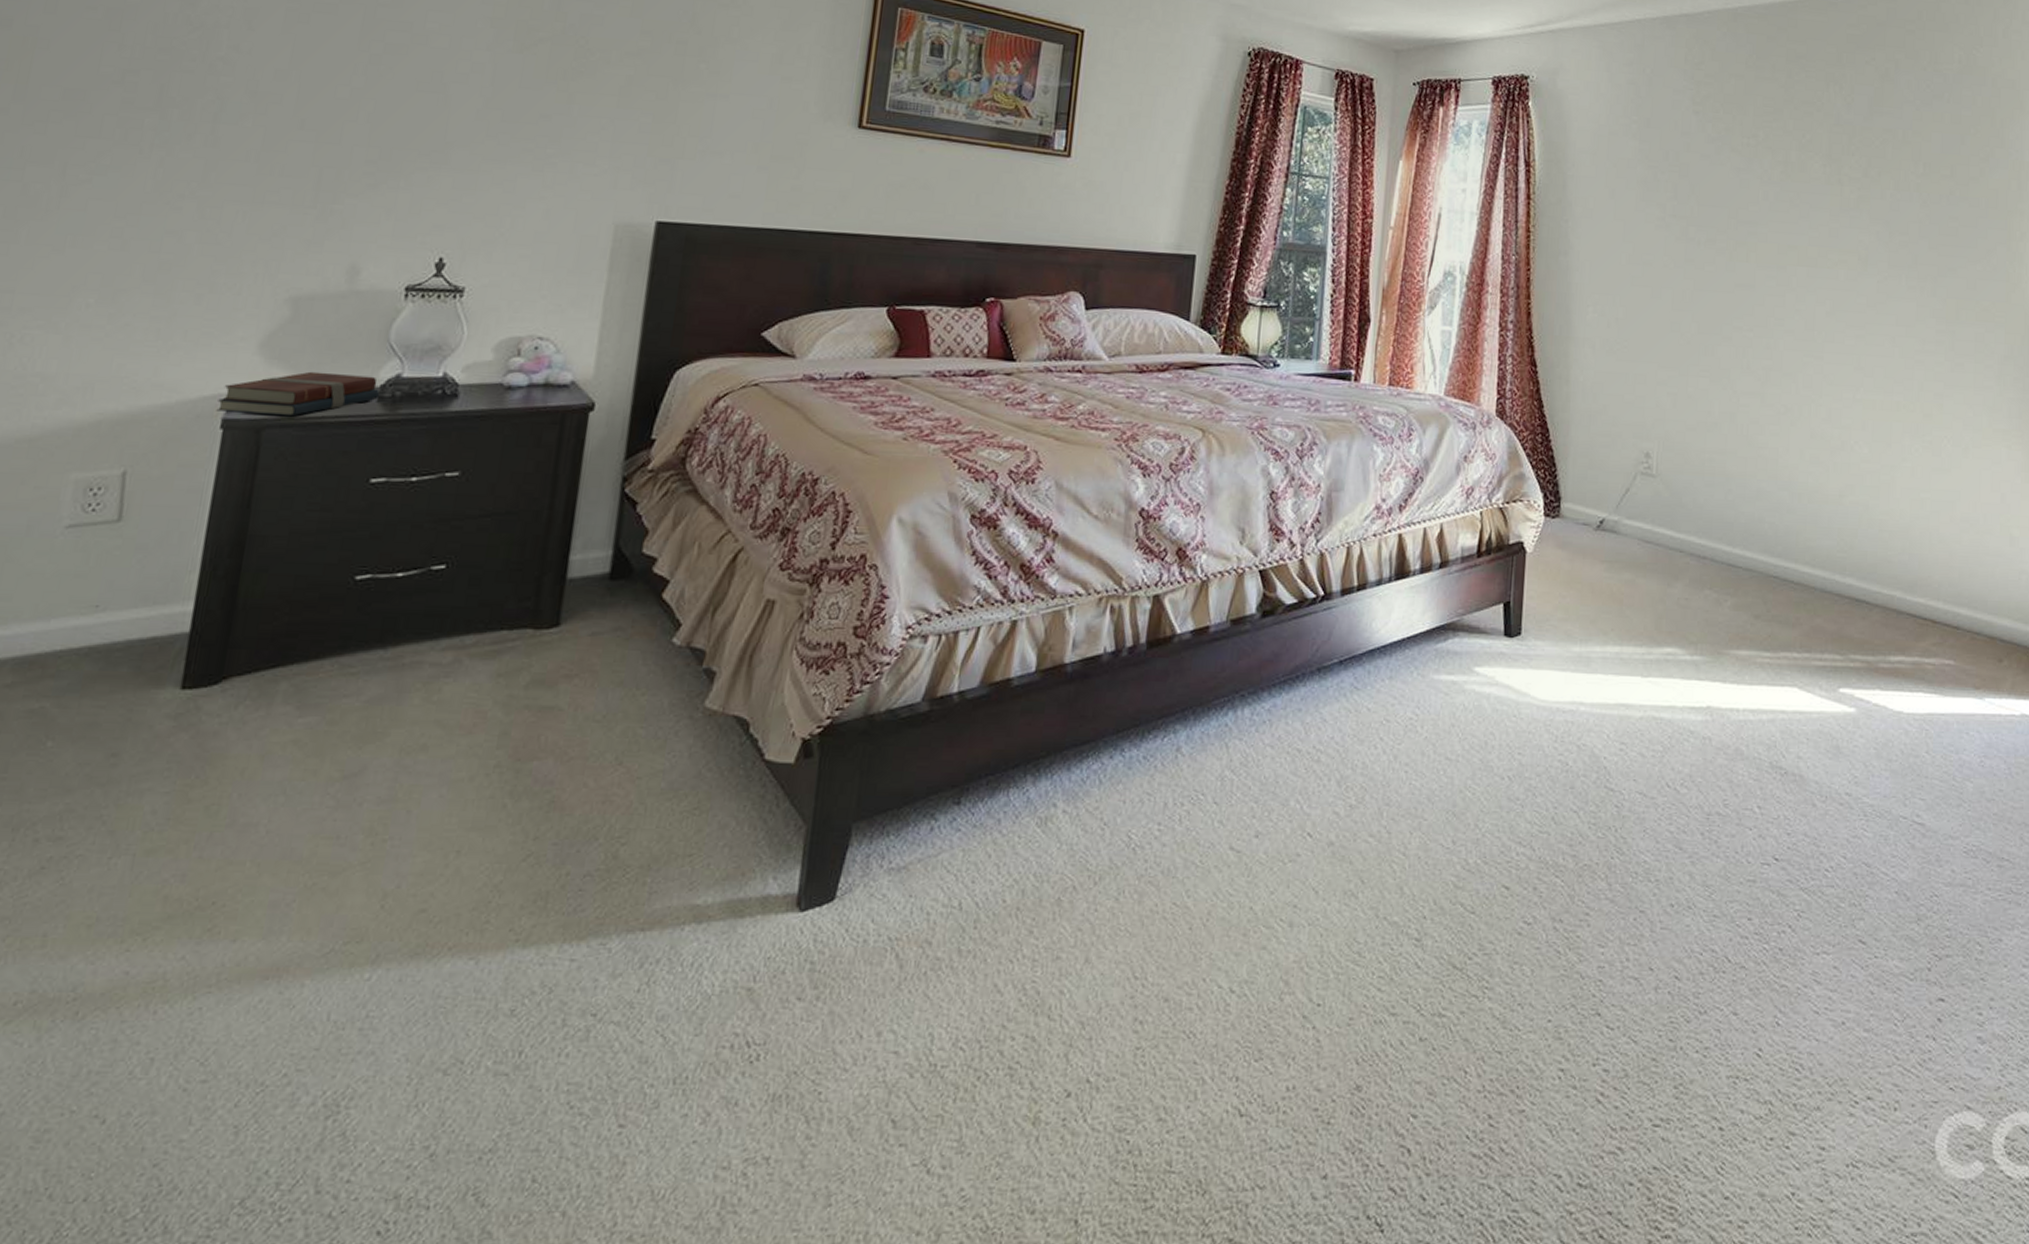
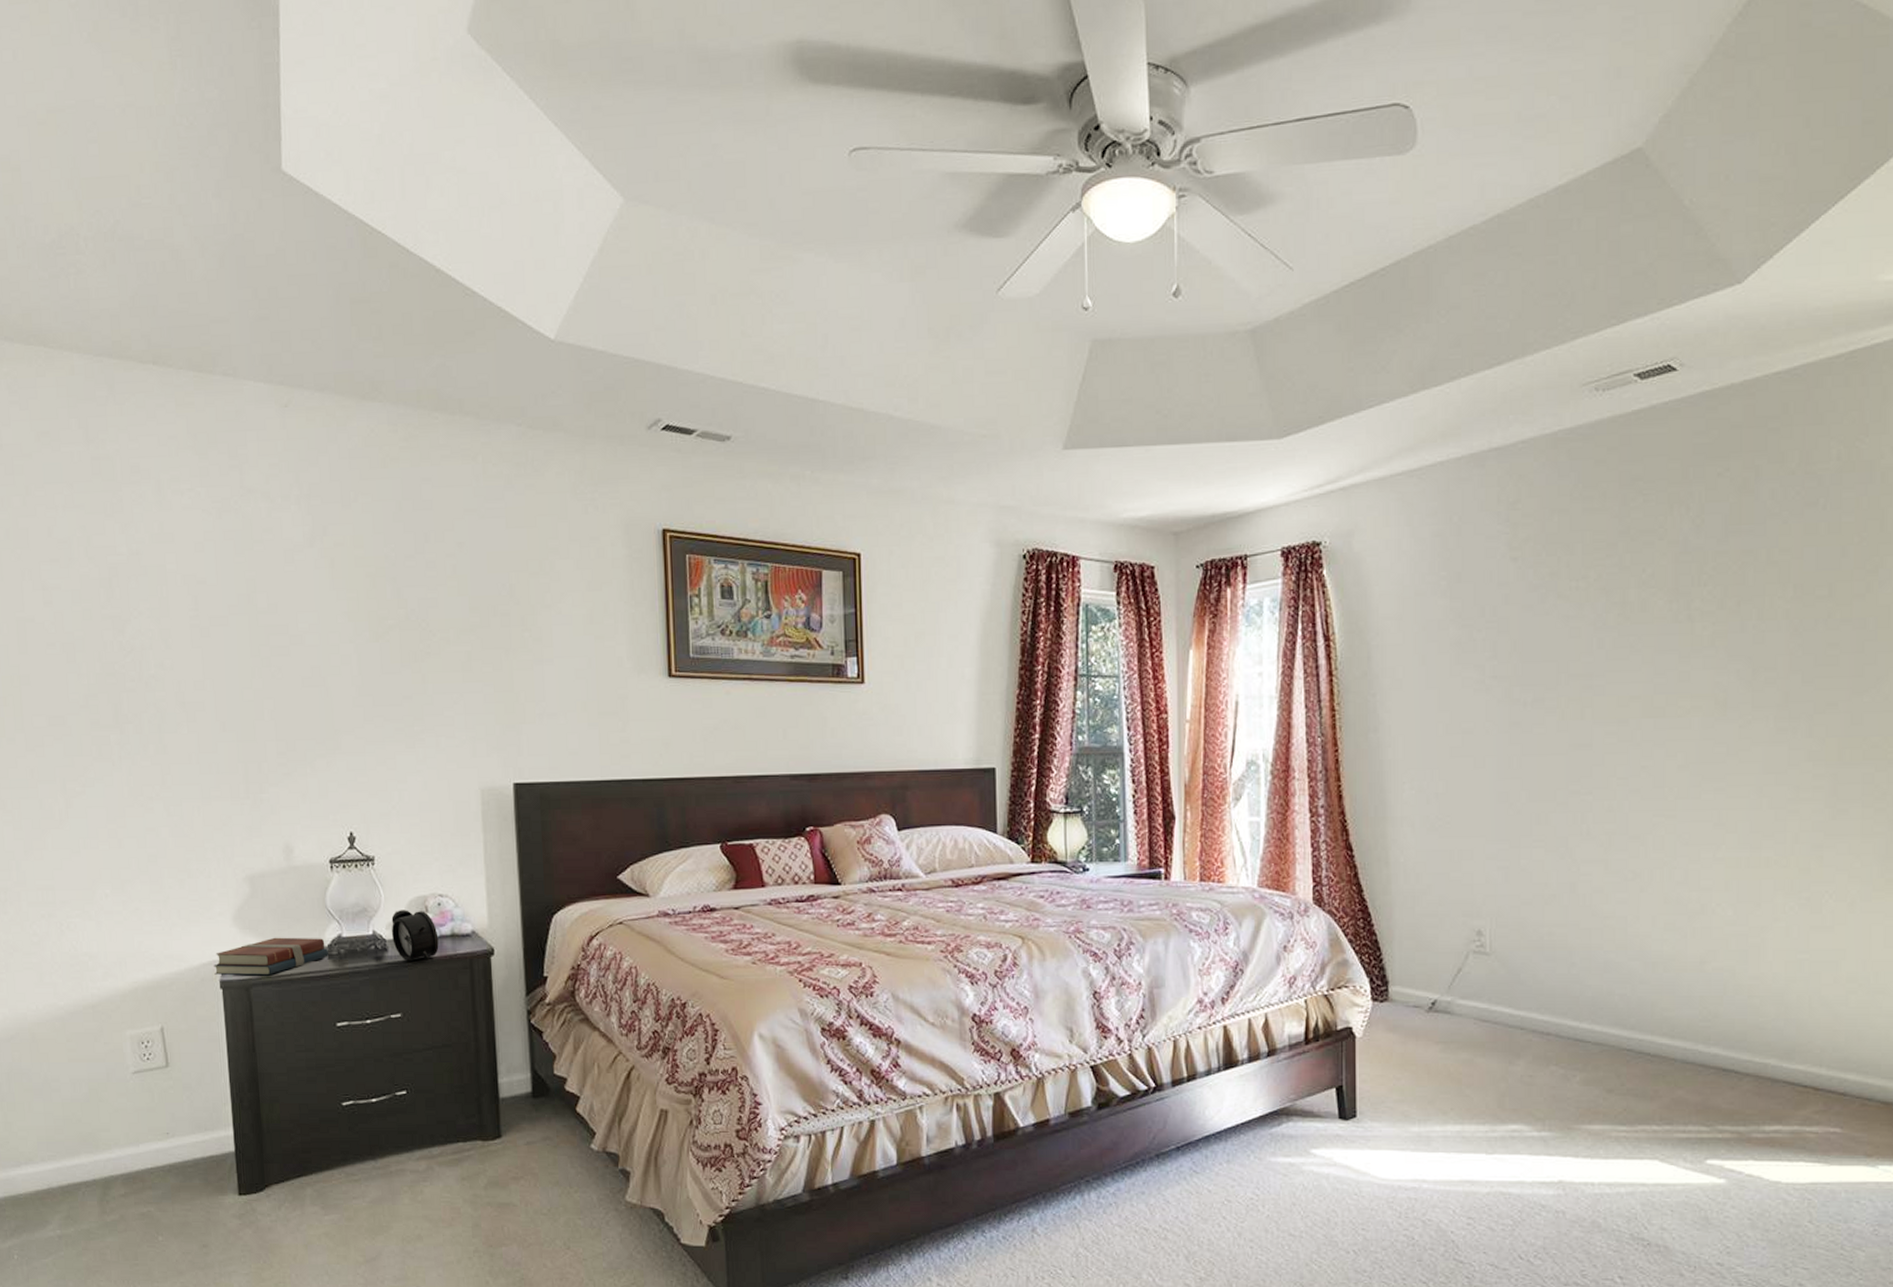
alarm clock: none [467,351,528,412] -> present [391,910,439,962]

